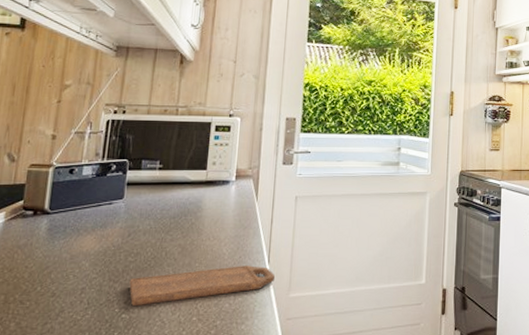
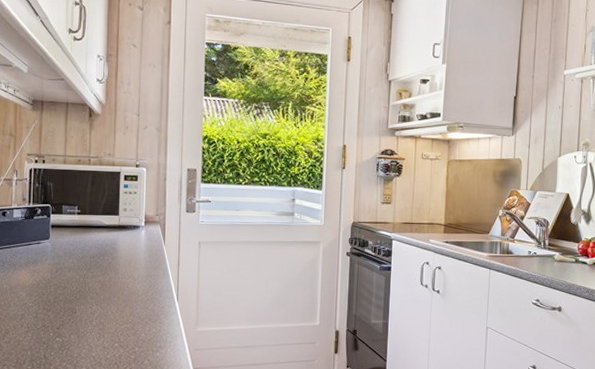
cutting board: present [129,265,276,307] -> none [60,301,184,332]

